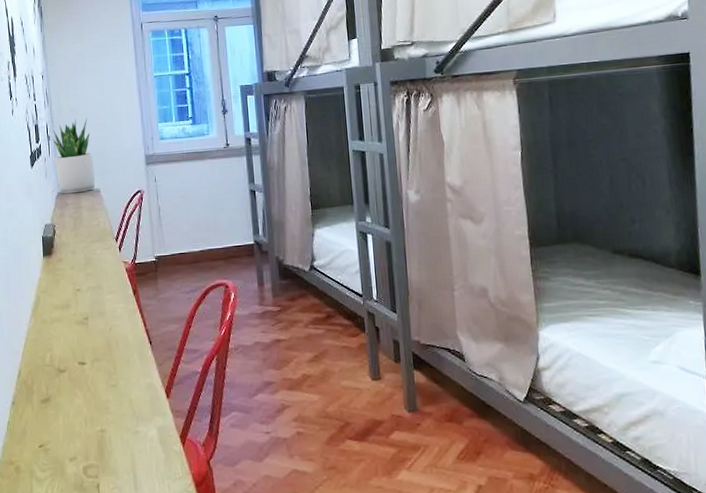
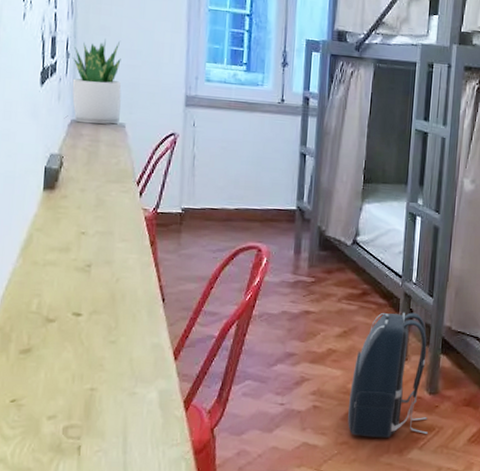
backpack: none [330,330,414,461] -> present [347,312,428,438]

